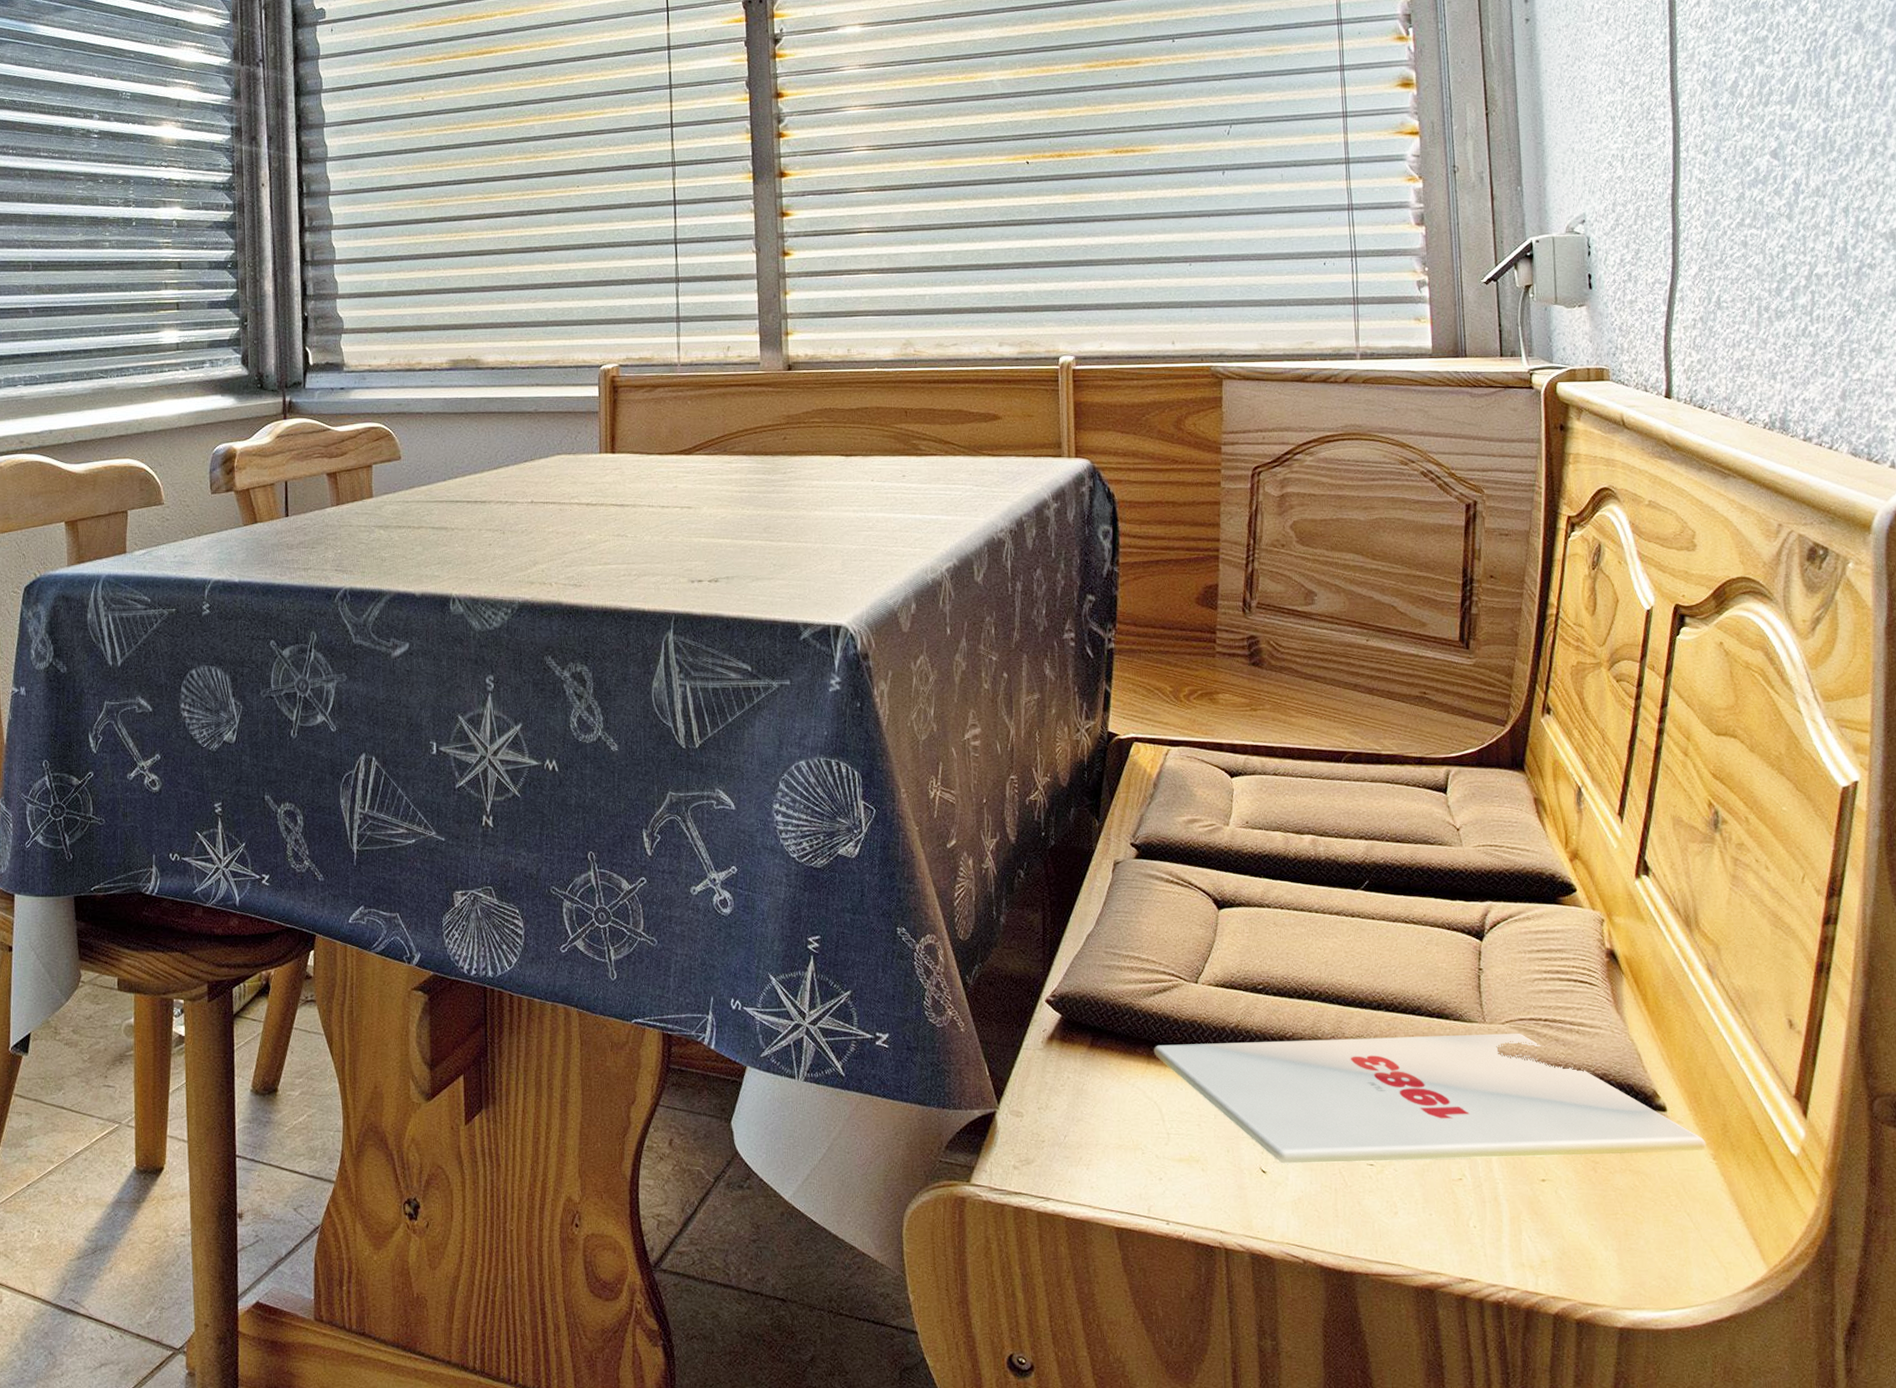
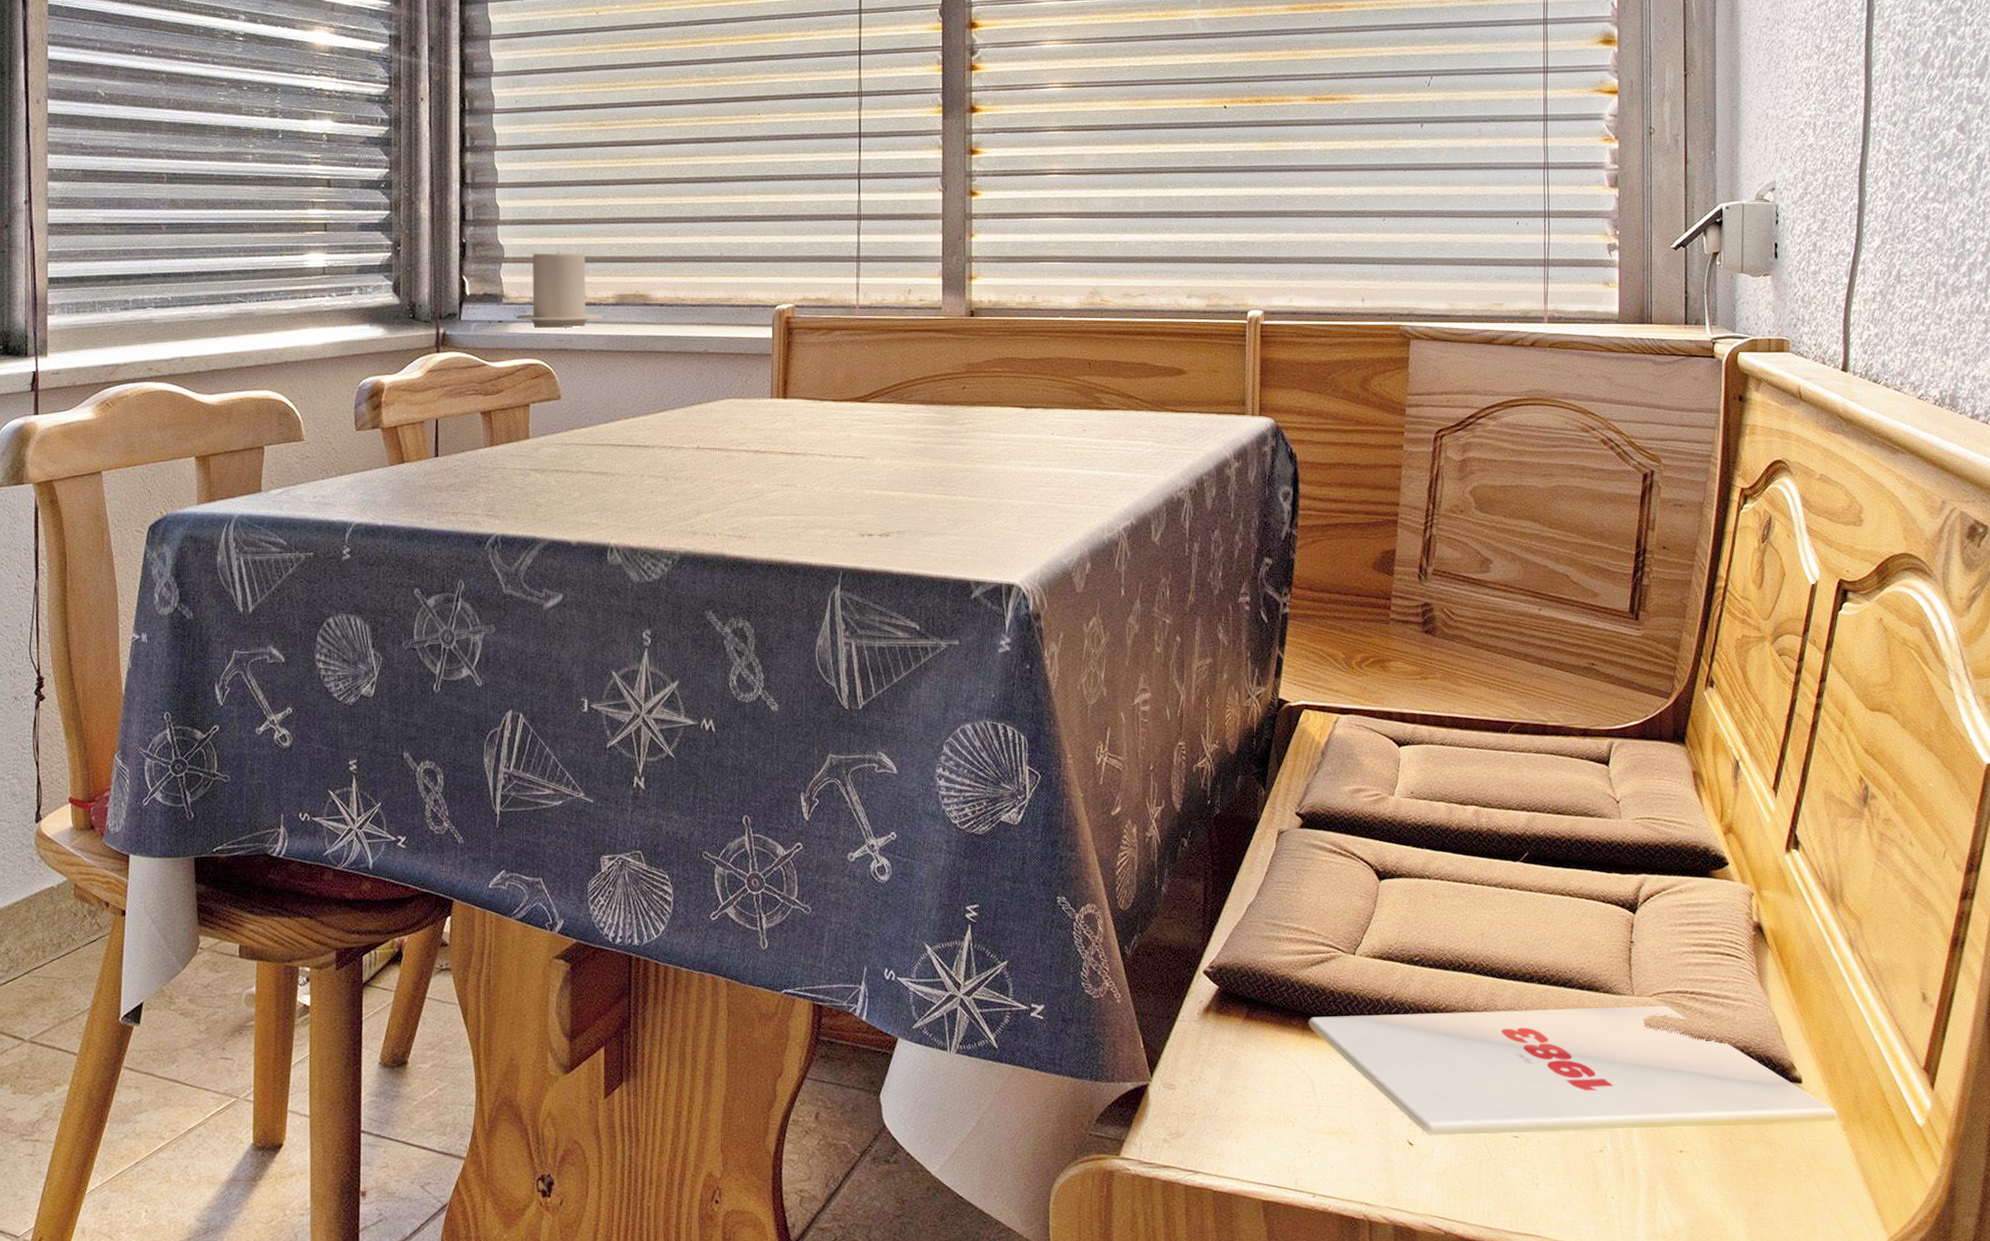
candle: none [356,321,438,393] -> present [516,251,603,328]

